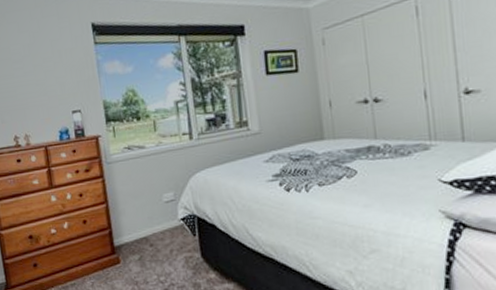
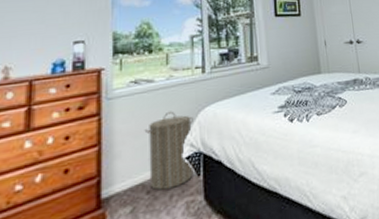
laundry hamper: none [142,176,190,245] -> present [144,111,193,191]

